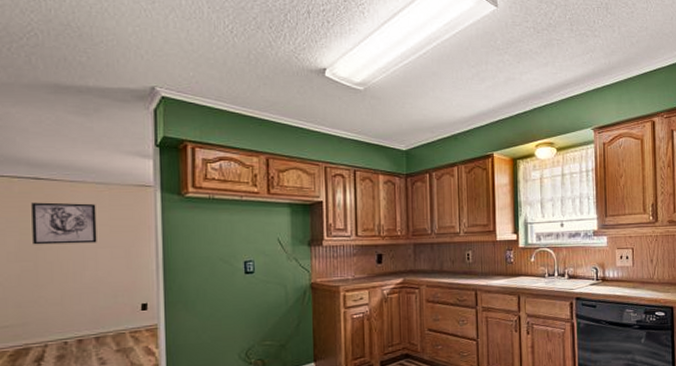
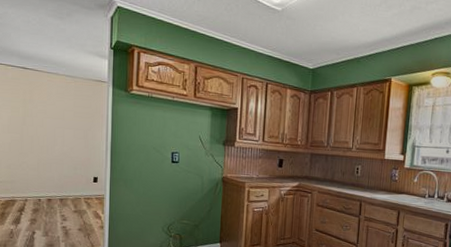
wall art: present [31,202,97,245] -> none [20,87,65,125]

